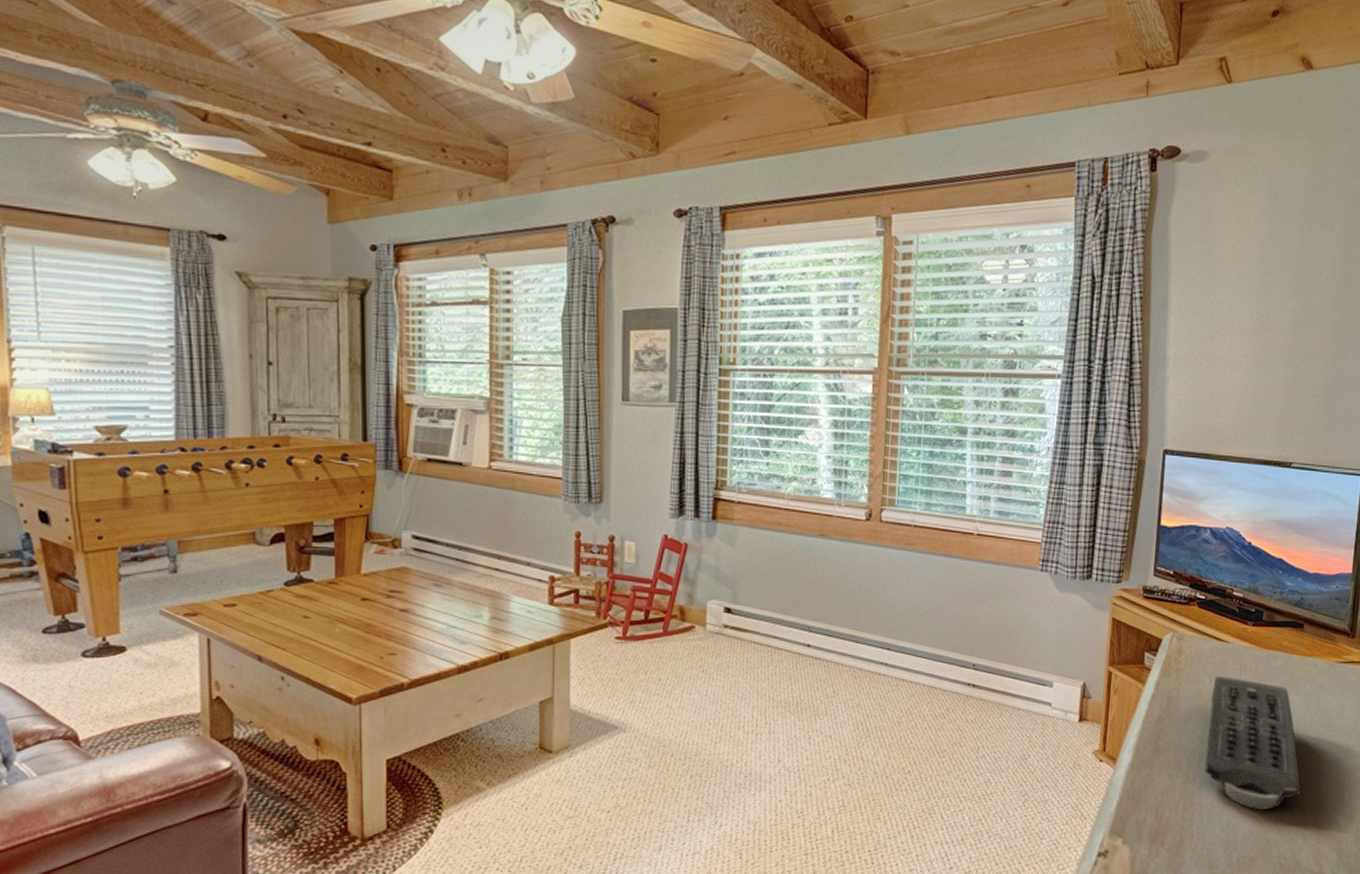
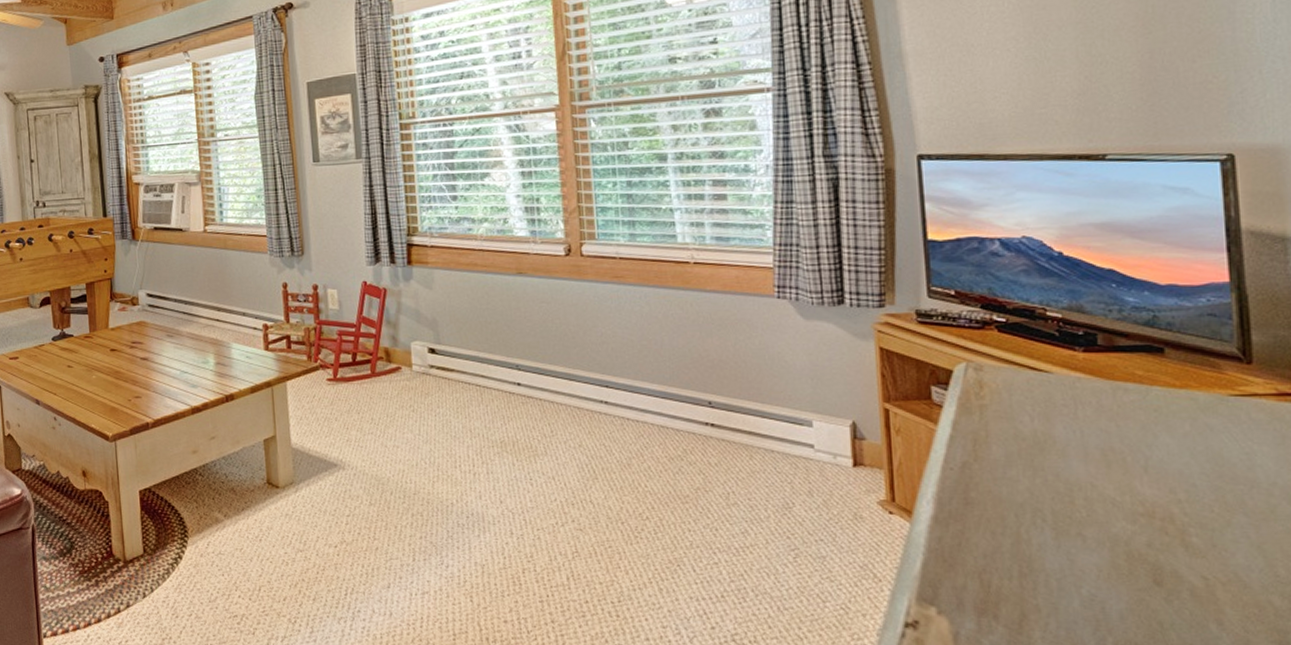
remote control: present [1204,676,1301,810] -> none [1036,413,1202,583]

